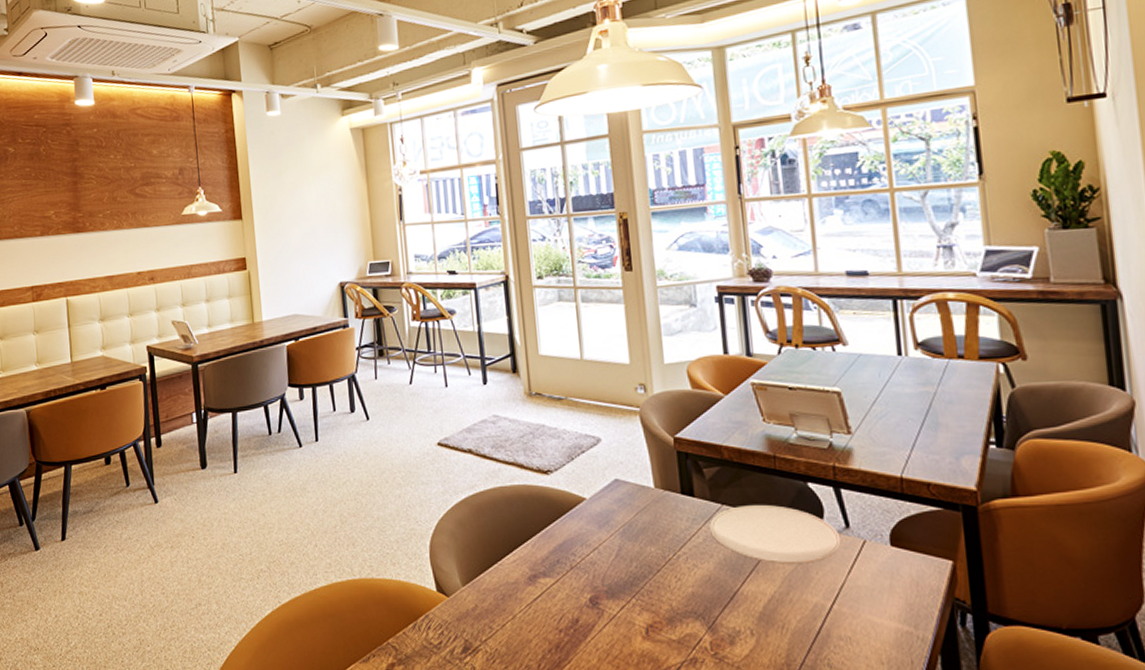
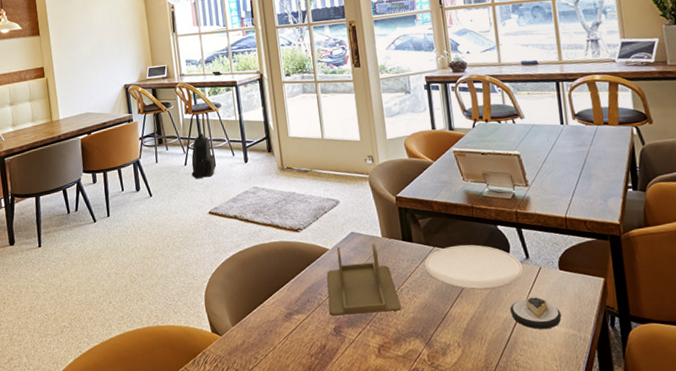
backpack: none [418,345,448,401] -> present [191,133,216,178]
napkin holder: none [582,494,678,583] -> present [327,243,401,316]
cake slice: none [821,579,892,621] -> present [509,297,561,329]

